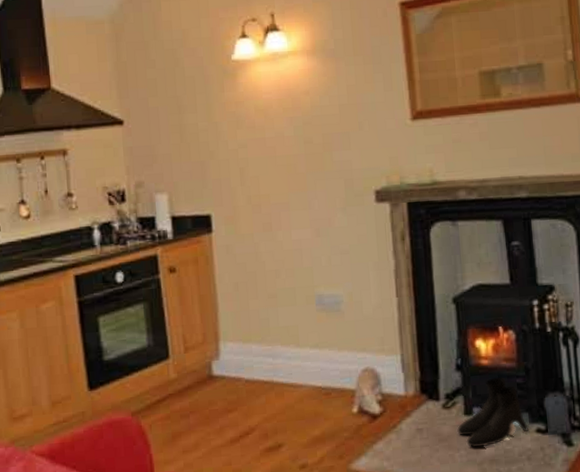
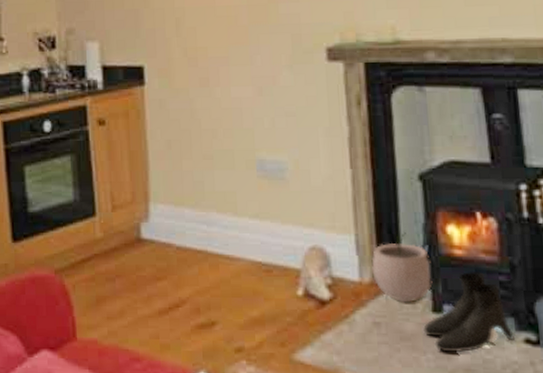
plant pot: none [415,346,464,409] -> present [371,228,433,302]

